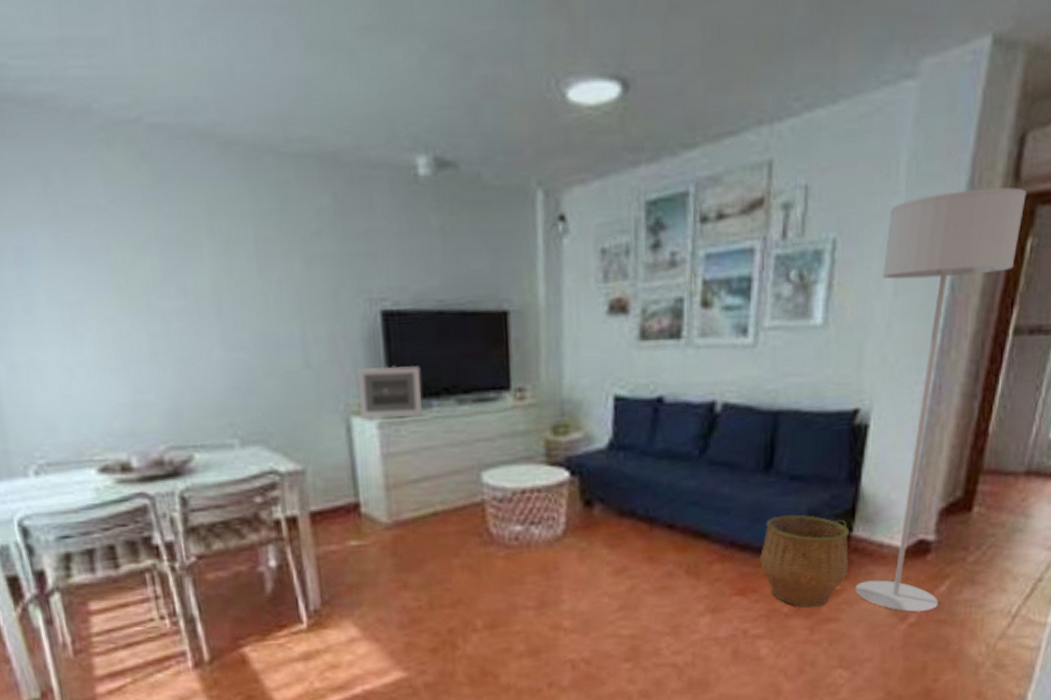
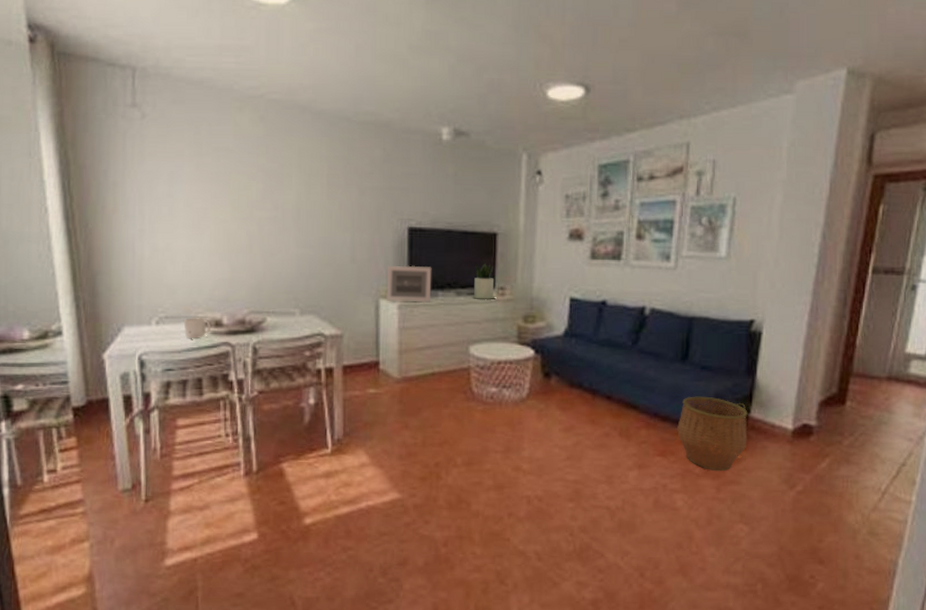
mug: none [74,460,116,491] -> present [183,317,210,338]
planter: none [479,355,512,407] -> present [472,263,496,299]
floor lamp: present [855,187,1027,612] -> none [753,169,877,482]

